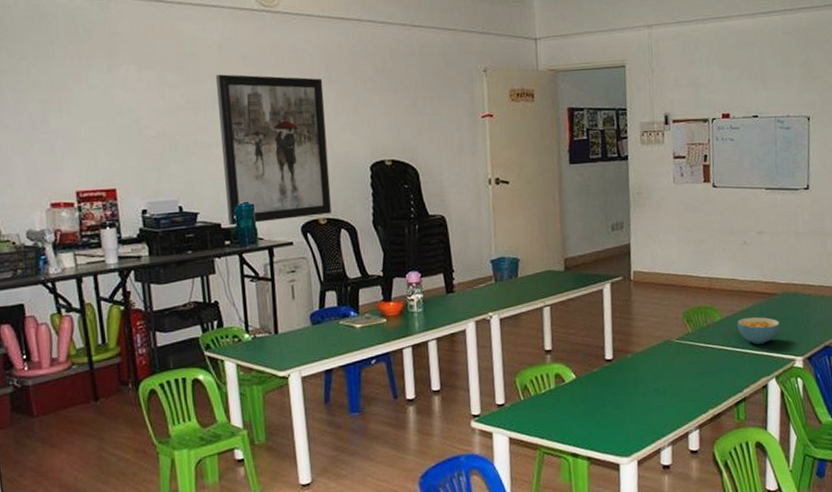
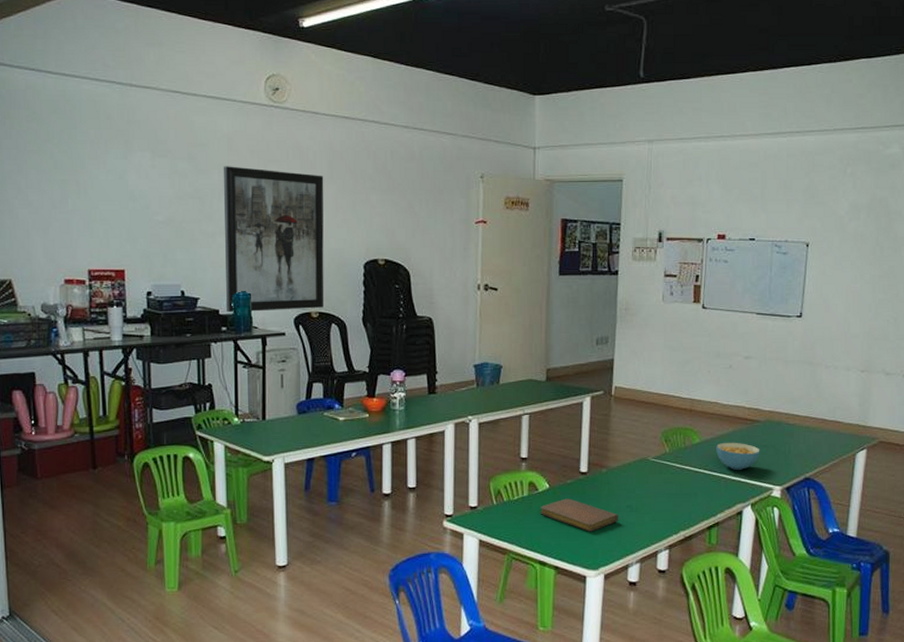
notebook: none [568,387,648,419] -> present [540,498,619,532]

